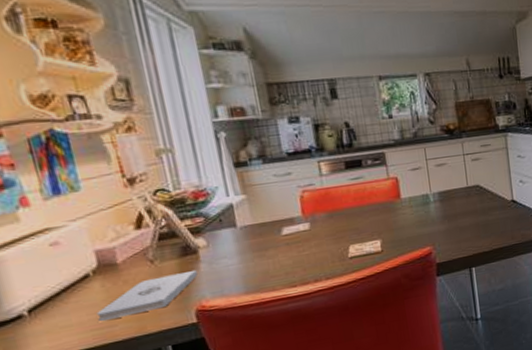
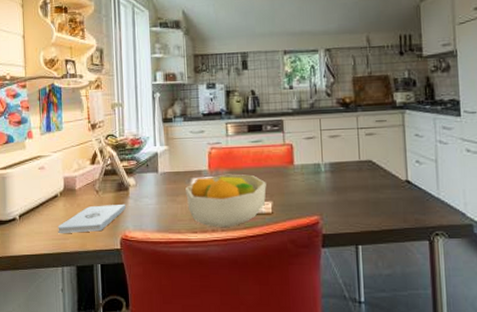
fruit bowl: none [275,215,374,277] -> present [185,174,267,227]

